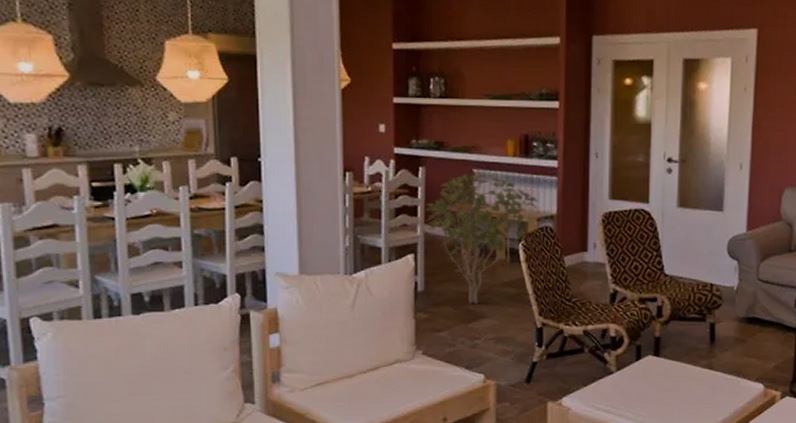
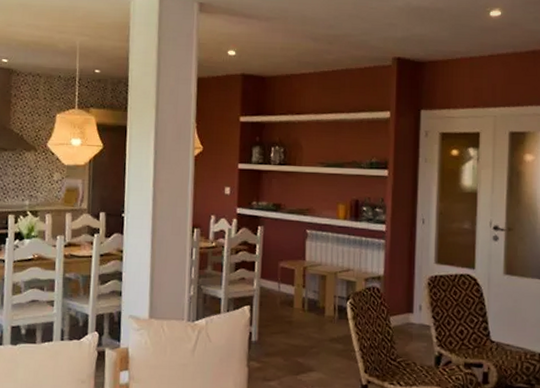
shrub: present [425,173,538,305] -> none [262,233,366,358]

